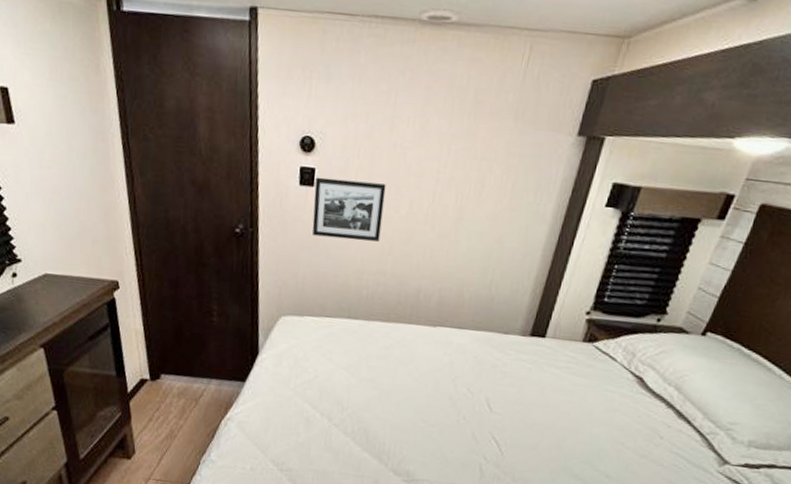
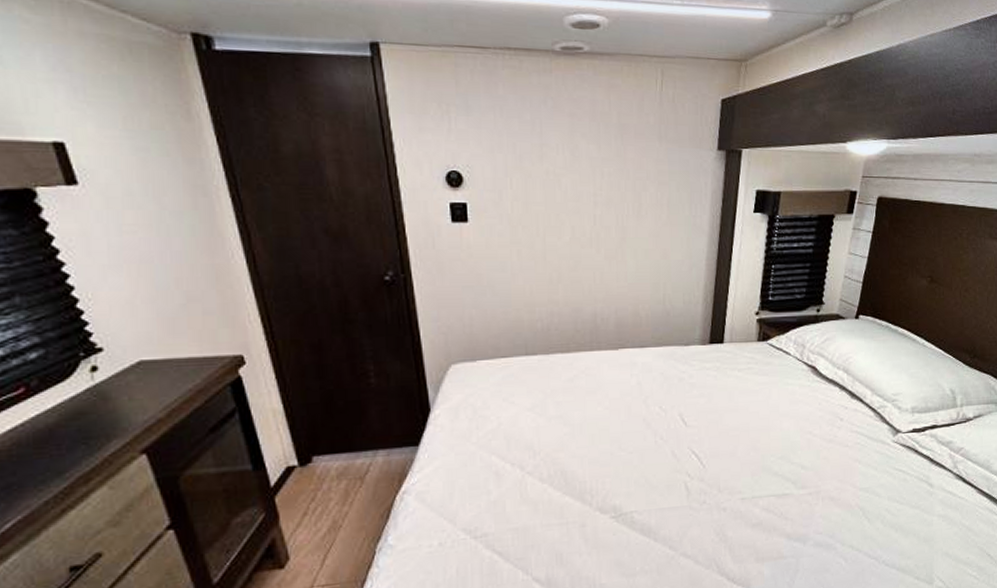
picture frame: present [312,177,386,242] -> none [469,212,547,273]

